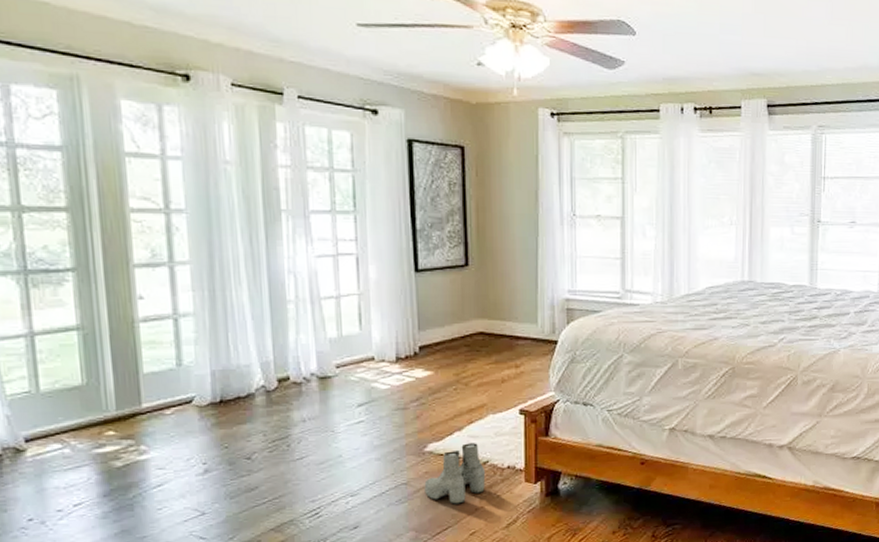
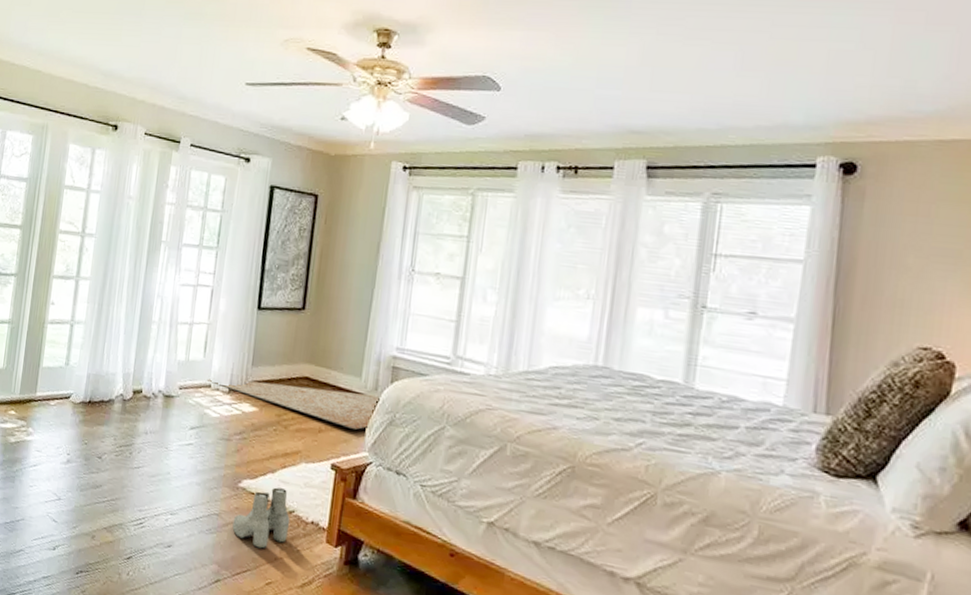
rug: none [368,338,557,373] -> present [206,378,379,430]

